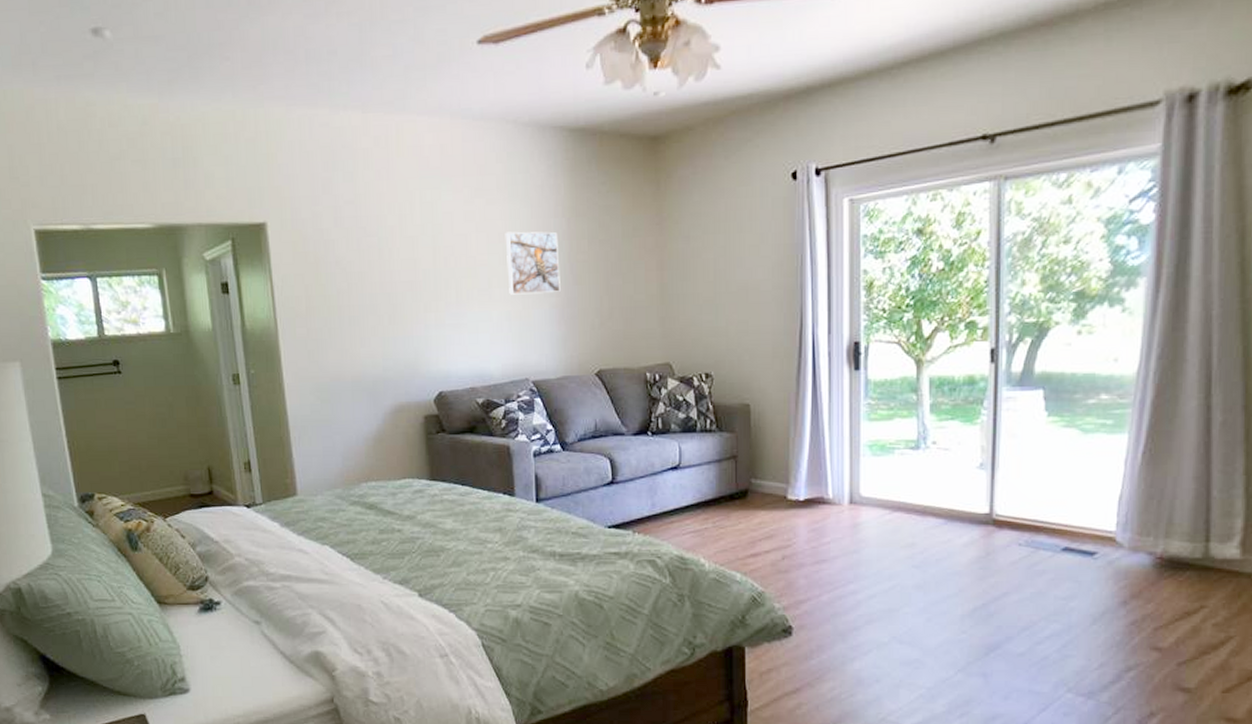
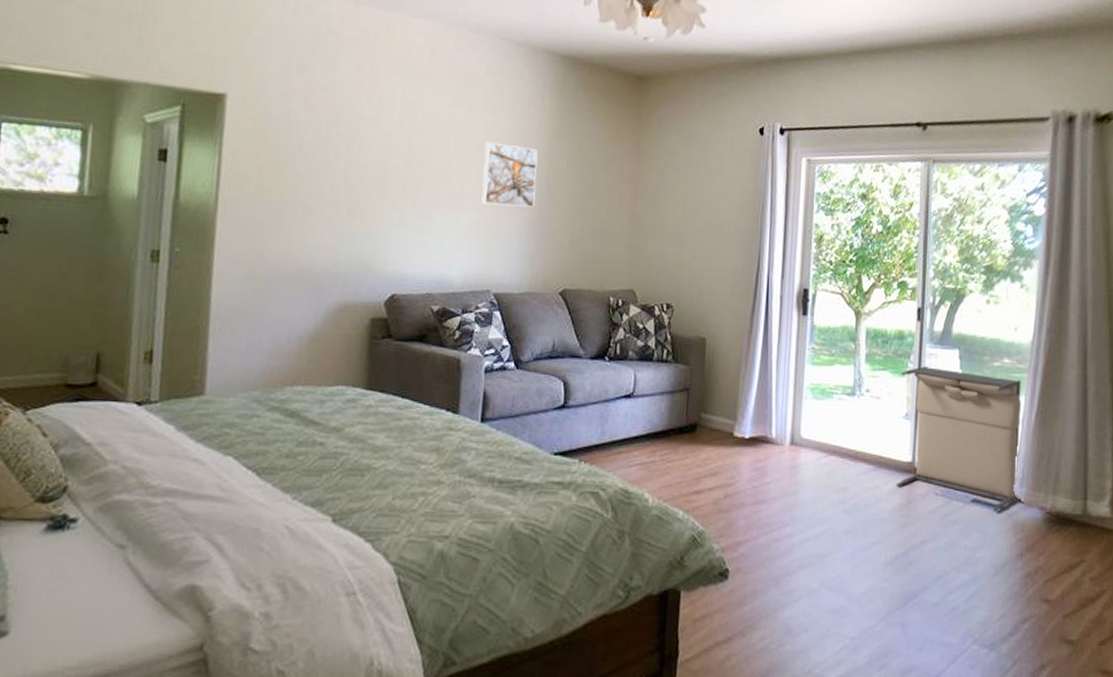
laundry hamper: none [971,410,1124,559] -> present [896,365,1021,512]

